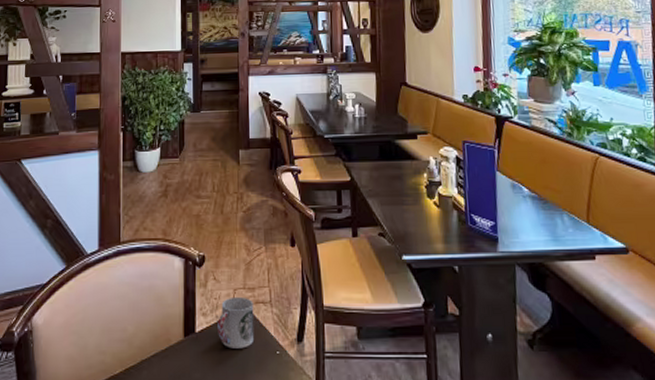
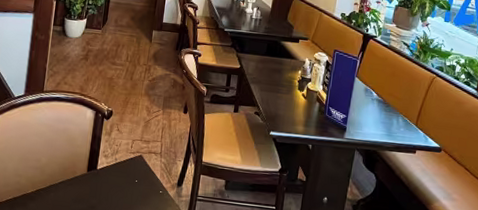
cup: present [218,296,254,349] -> none [115,145,147,186]

